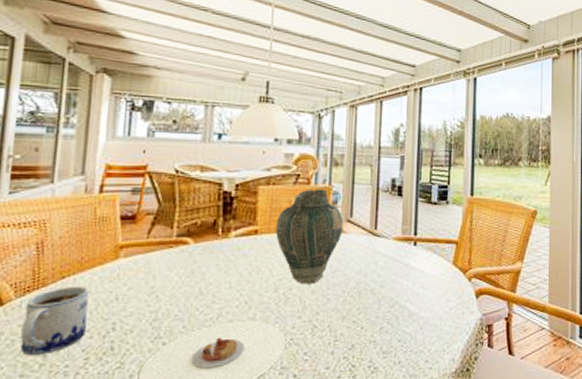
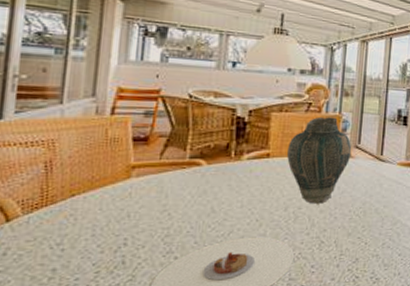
mug: present [20,285,89,356] -> none [28,203,100,270]

